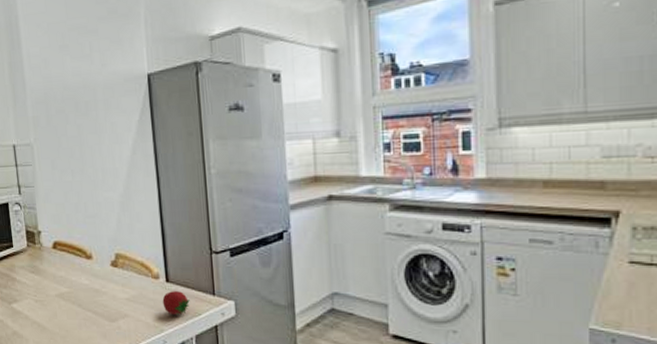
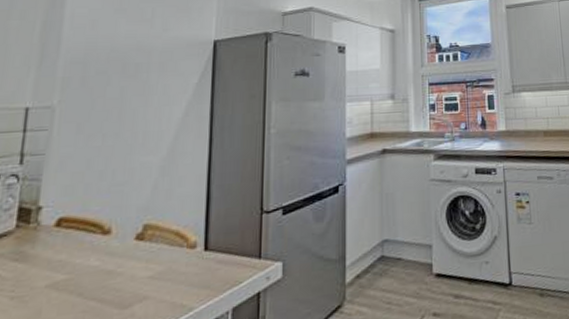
fruit: present [162,291,190,316] -> none [196,259,231,288]

